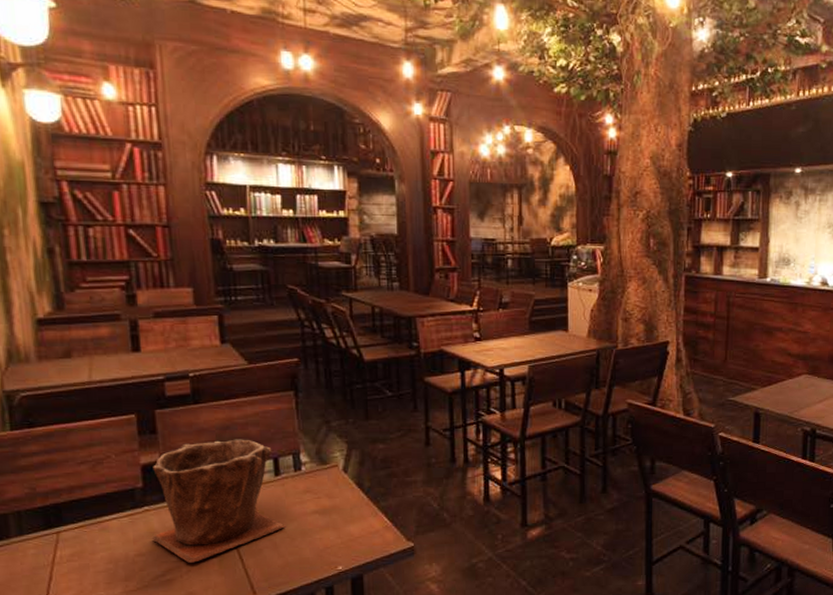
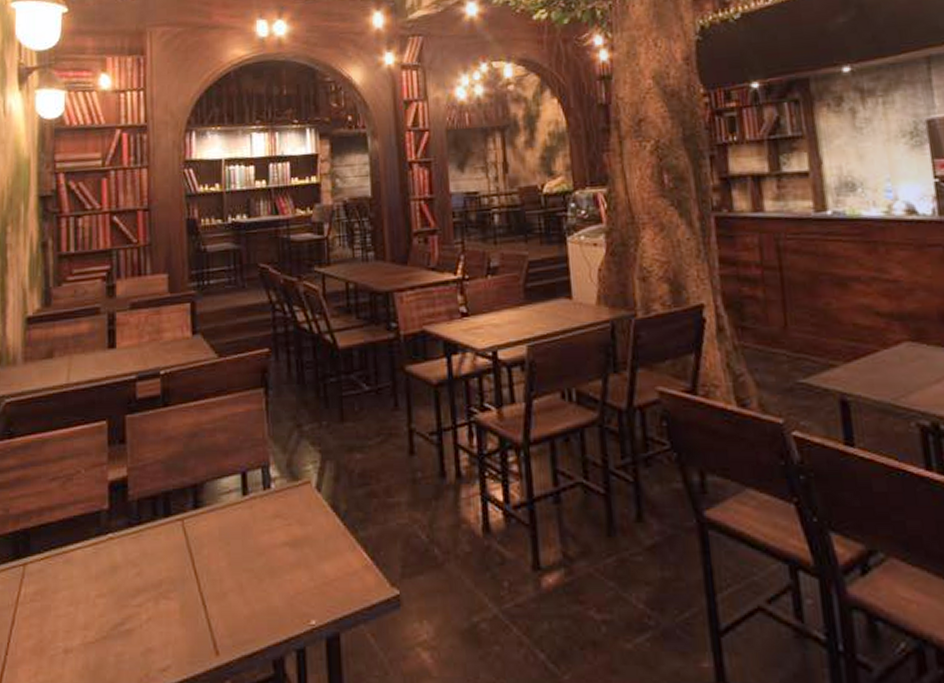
plant pot: present [152,439,285,563] -> none [114,448,252,608]

